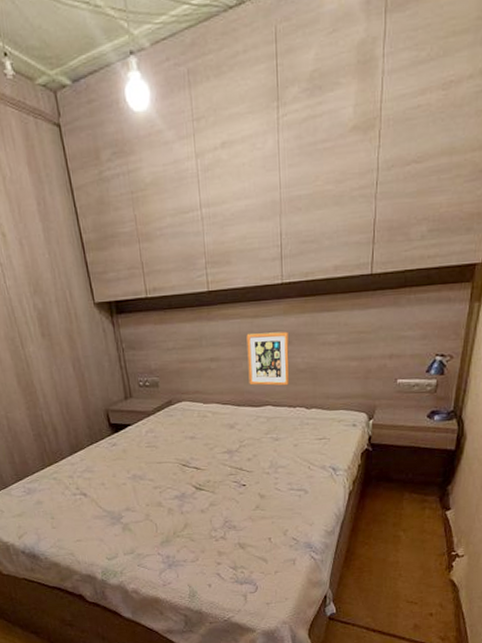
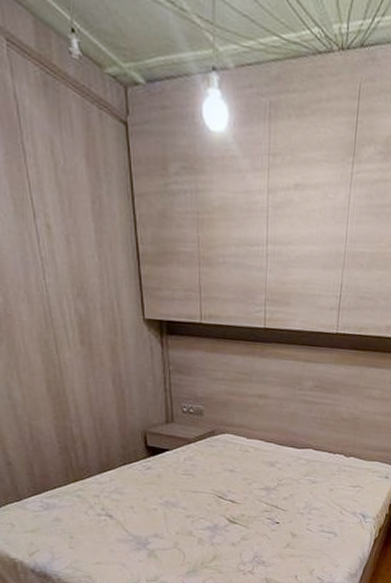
picture frame: present [246,331,290,386] -> none [294,377,337,432]

